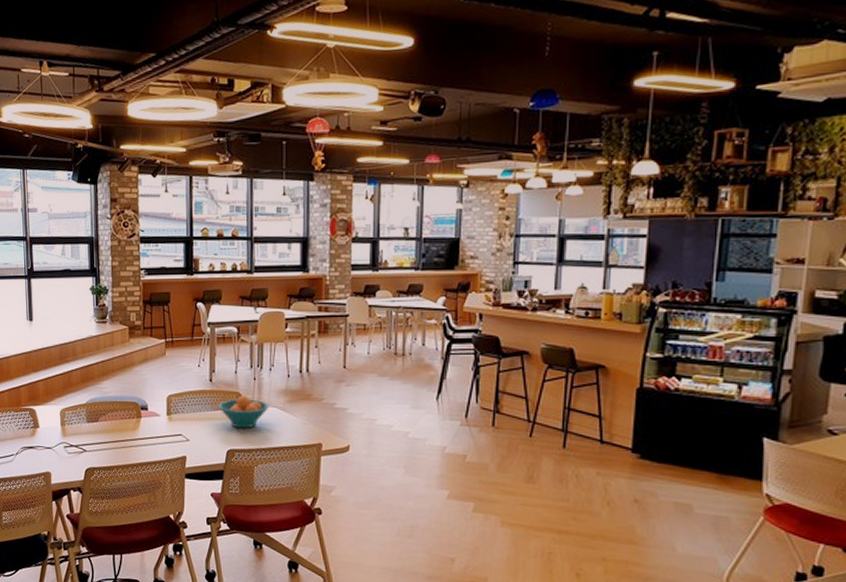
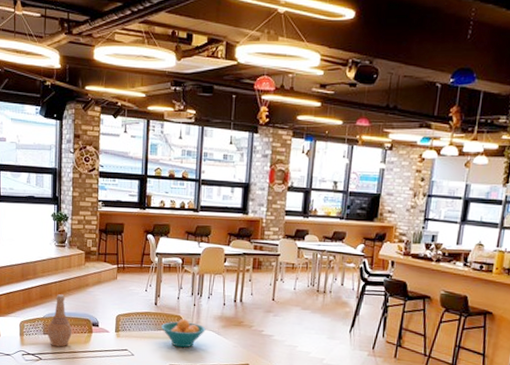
vase: none [90,376,118,436] -> present [47,294,72,347]

